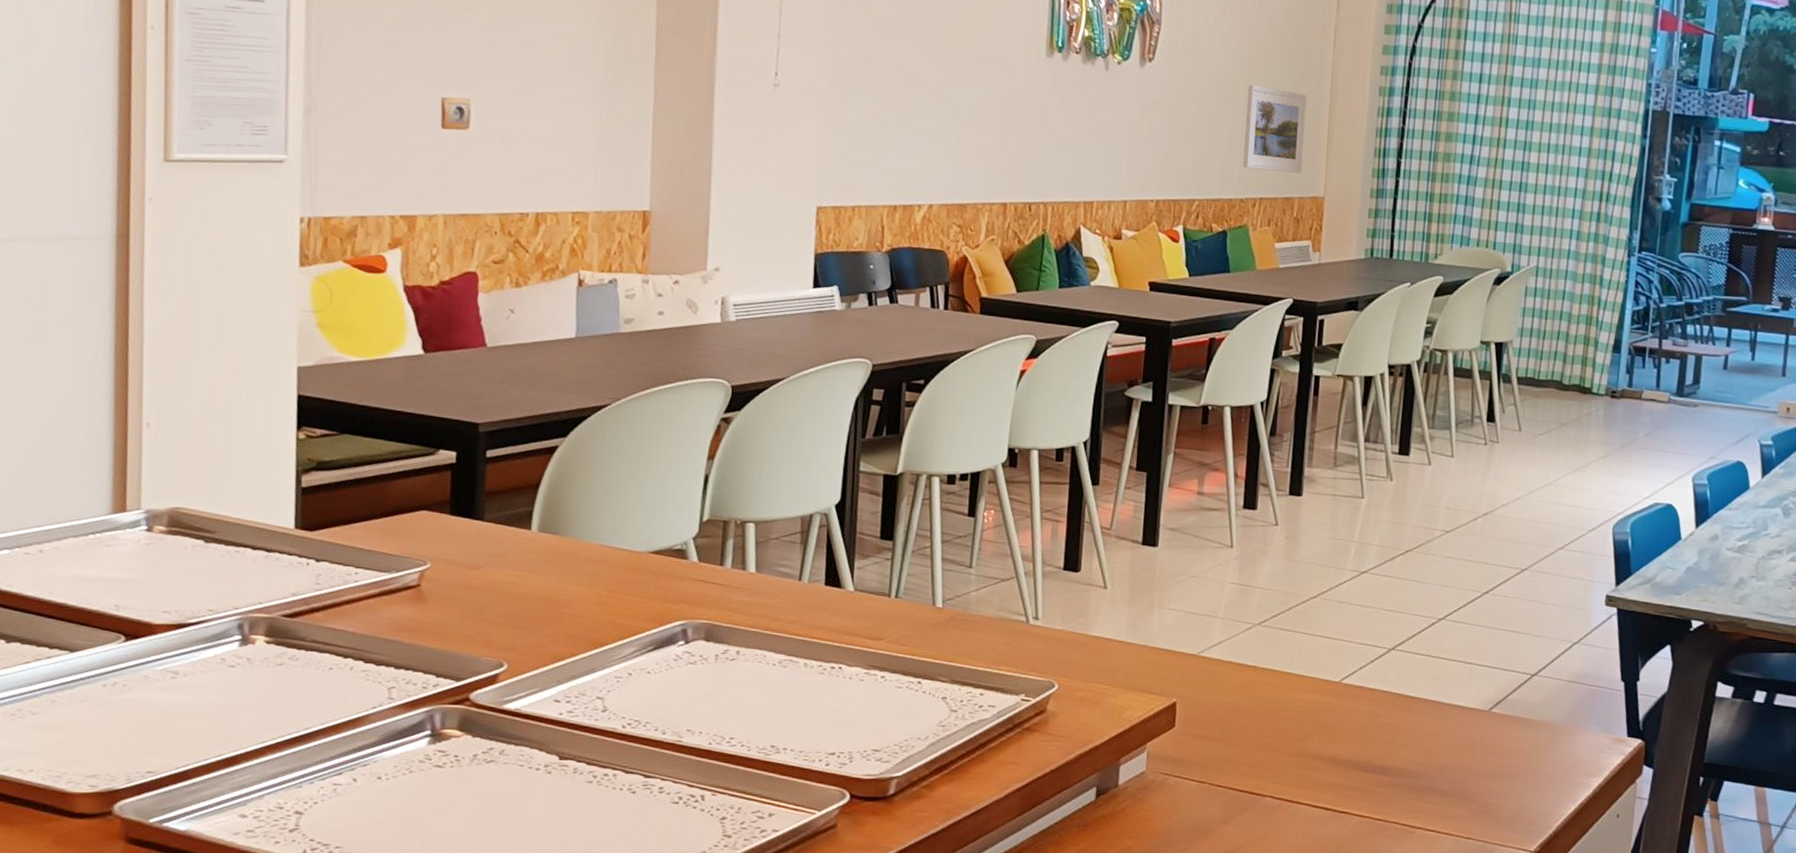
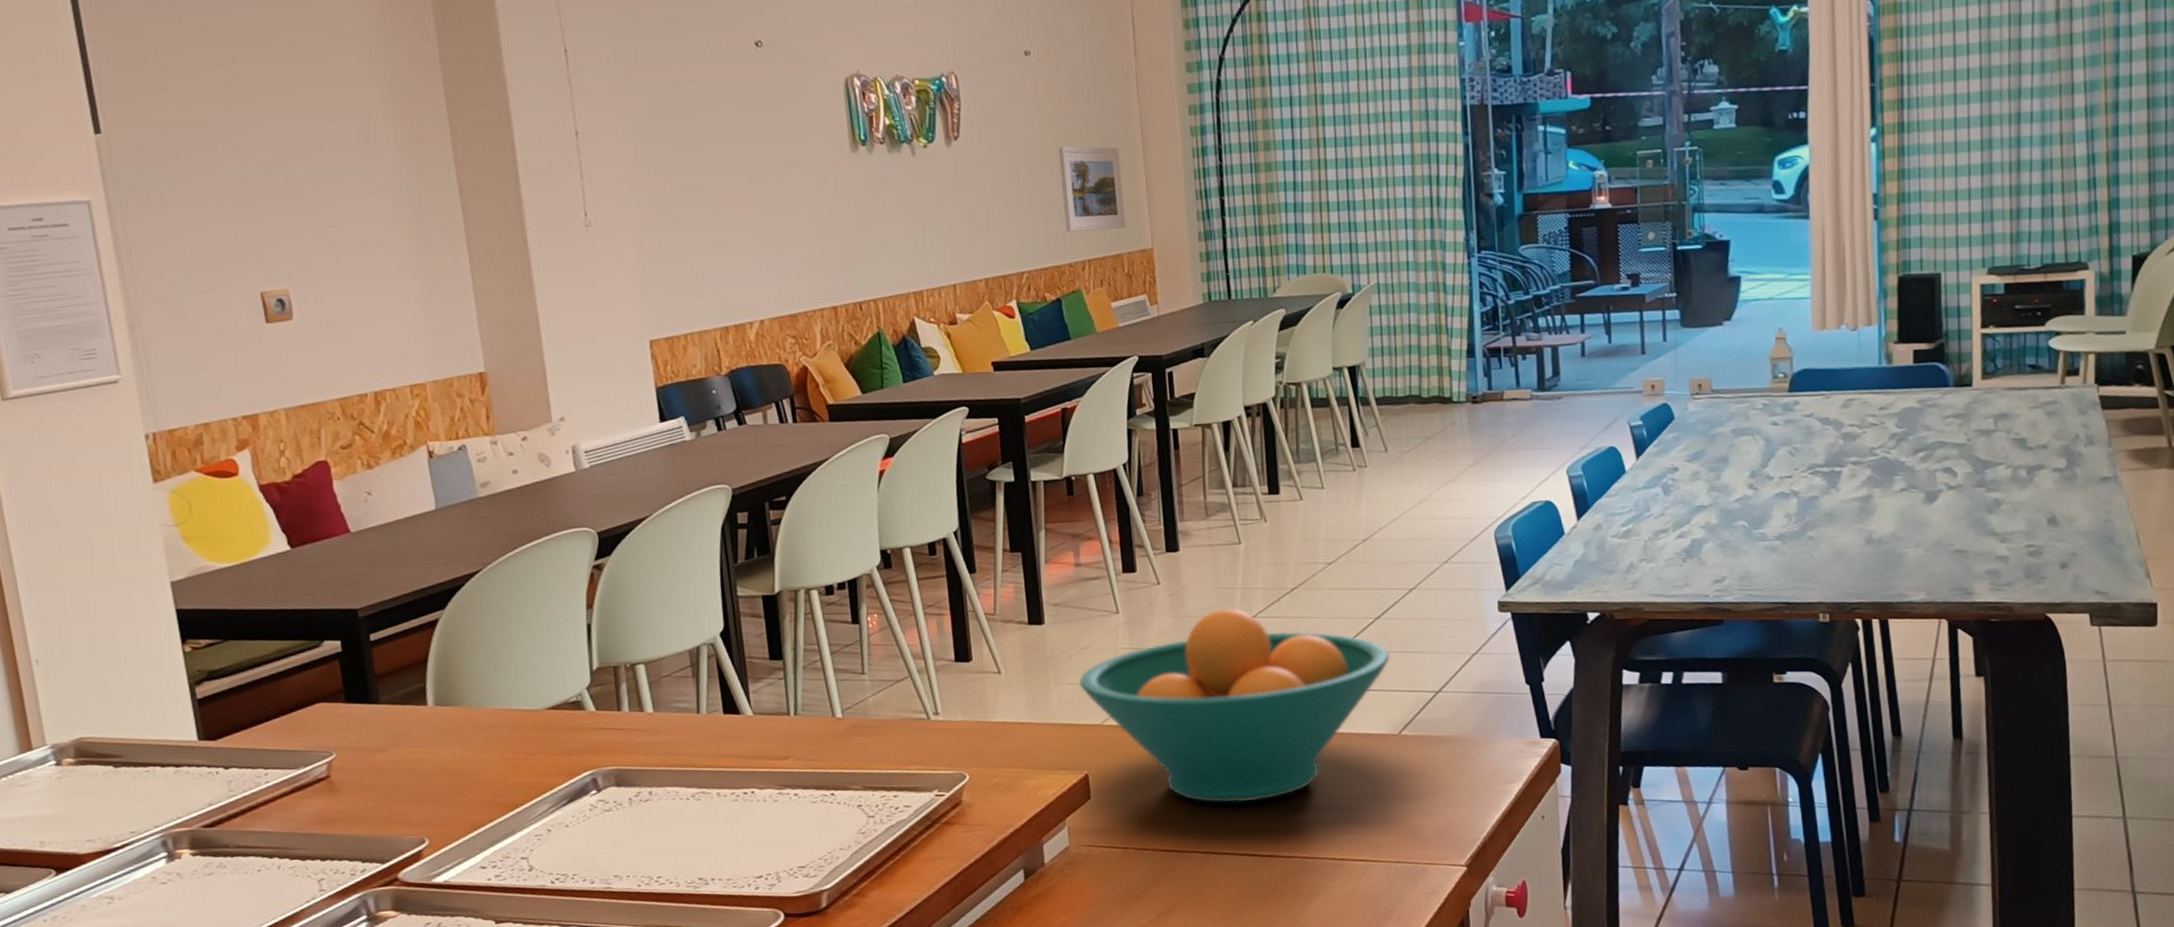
fruit bowl: none [1182,559,1492,755] -> present [1079,608,1389,803]

